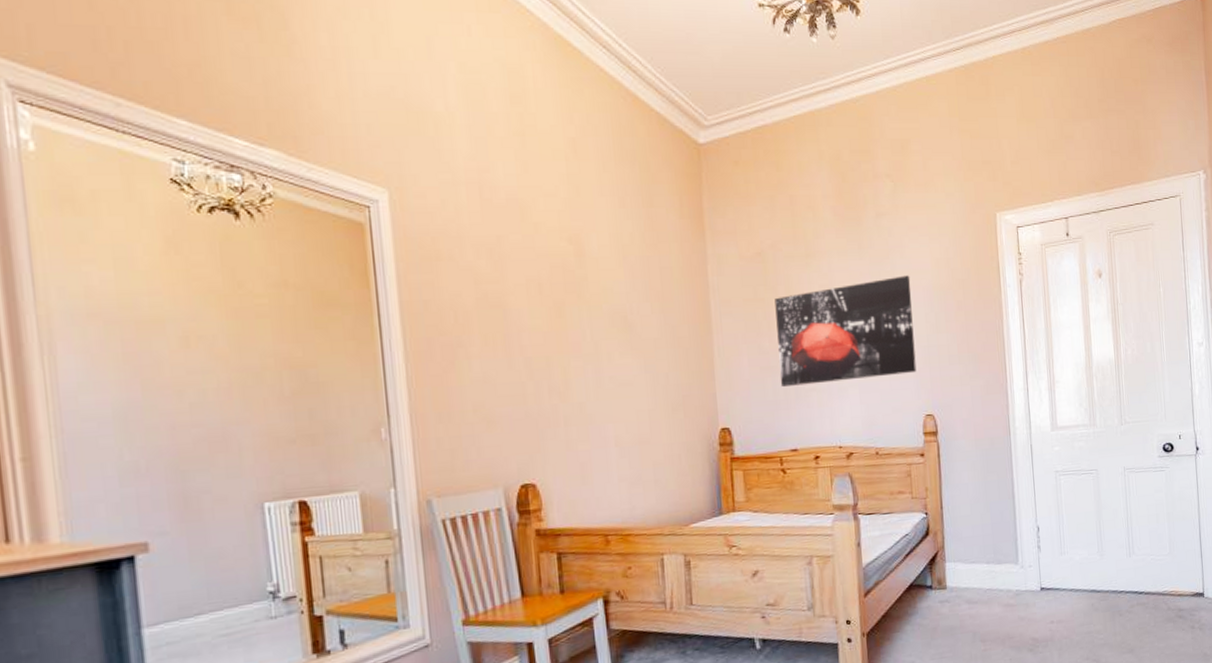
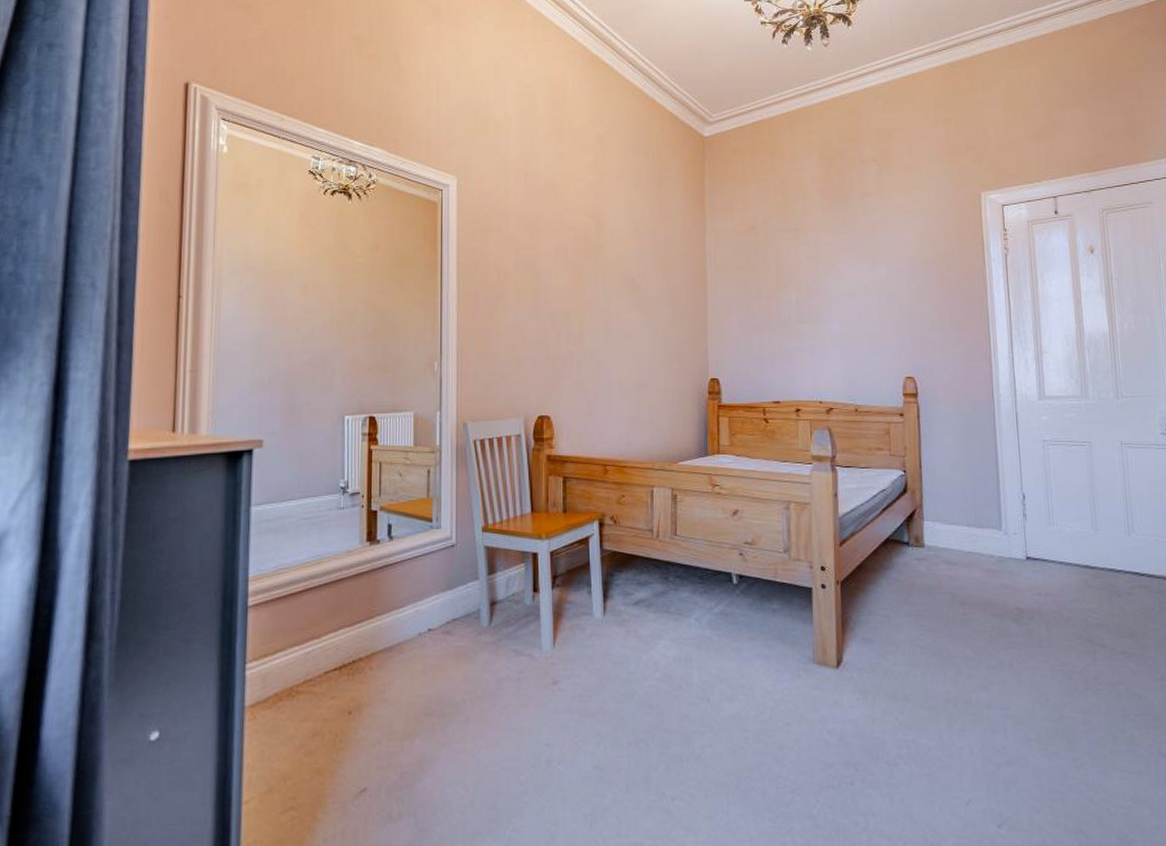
wall art: present [774,275,917,387] -> none [764,248,898,344]

